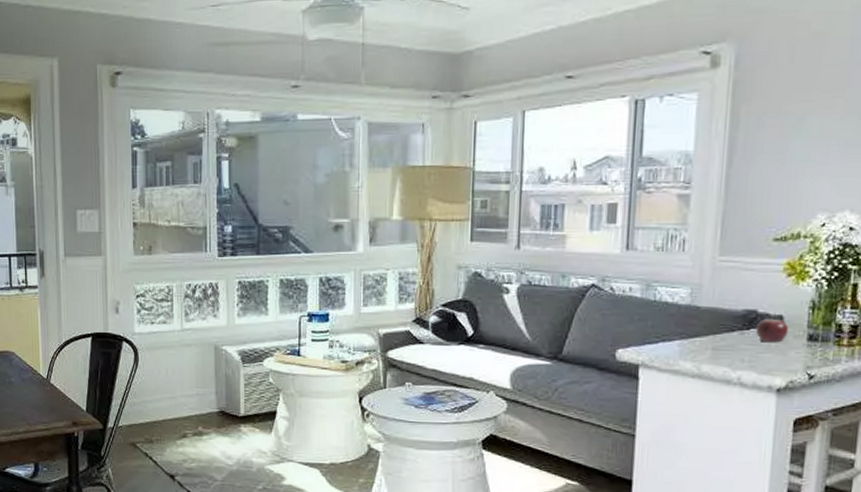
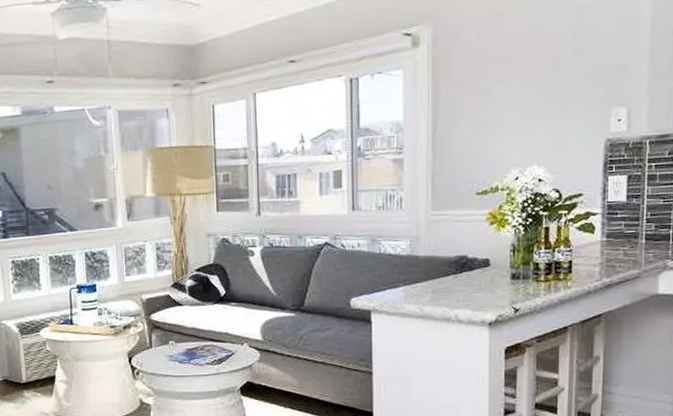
fruit: present [755,315,789,343] -> none [467,259,495,283]

